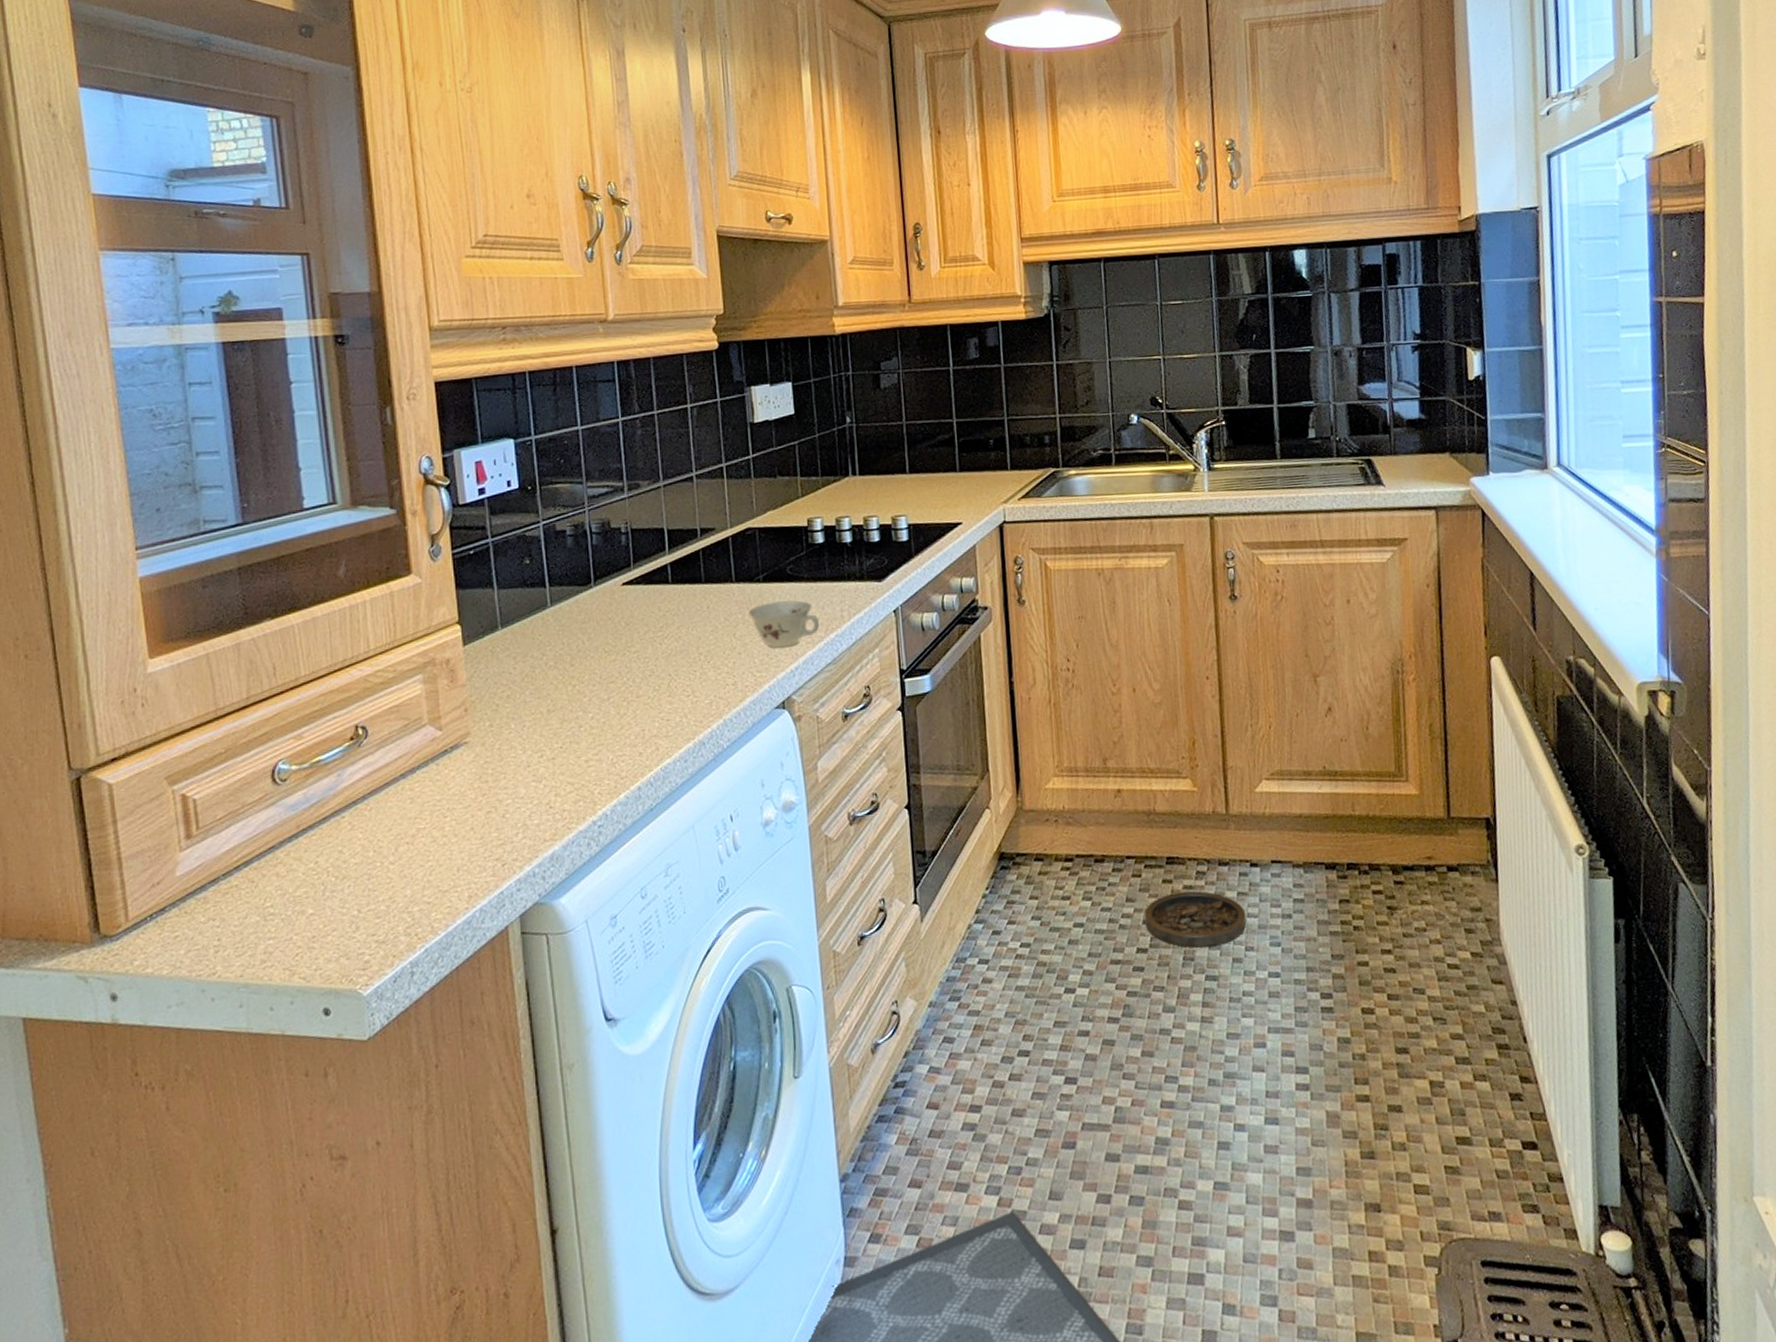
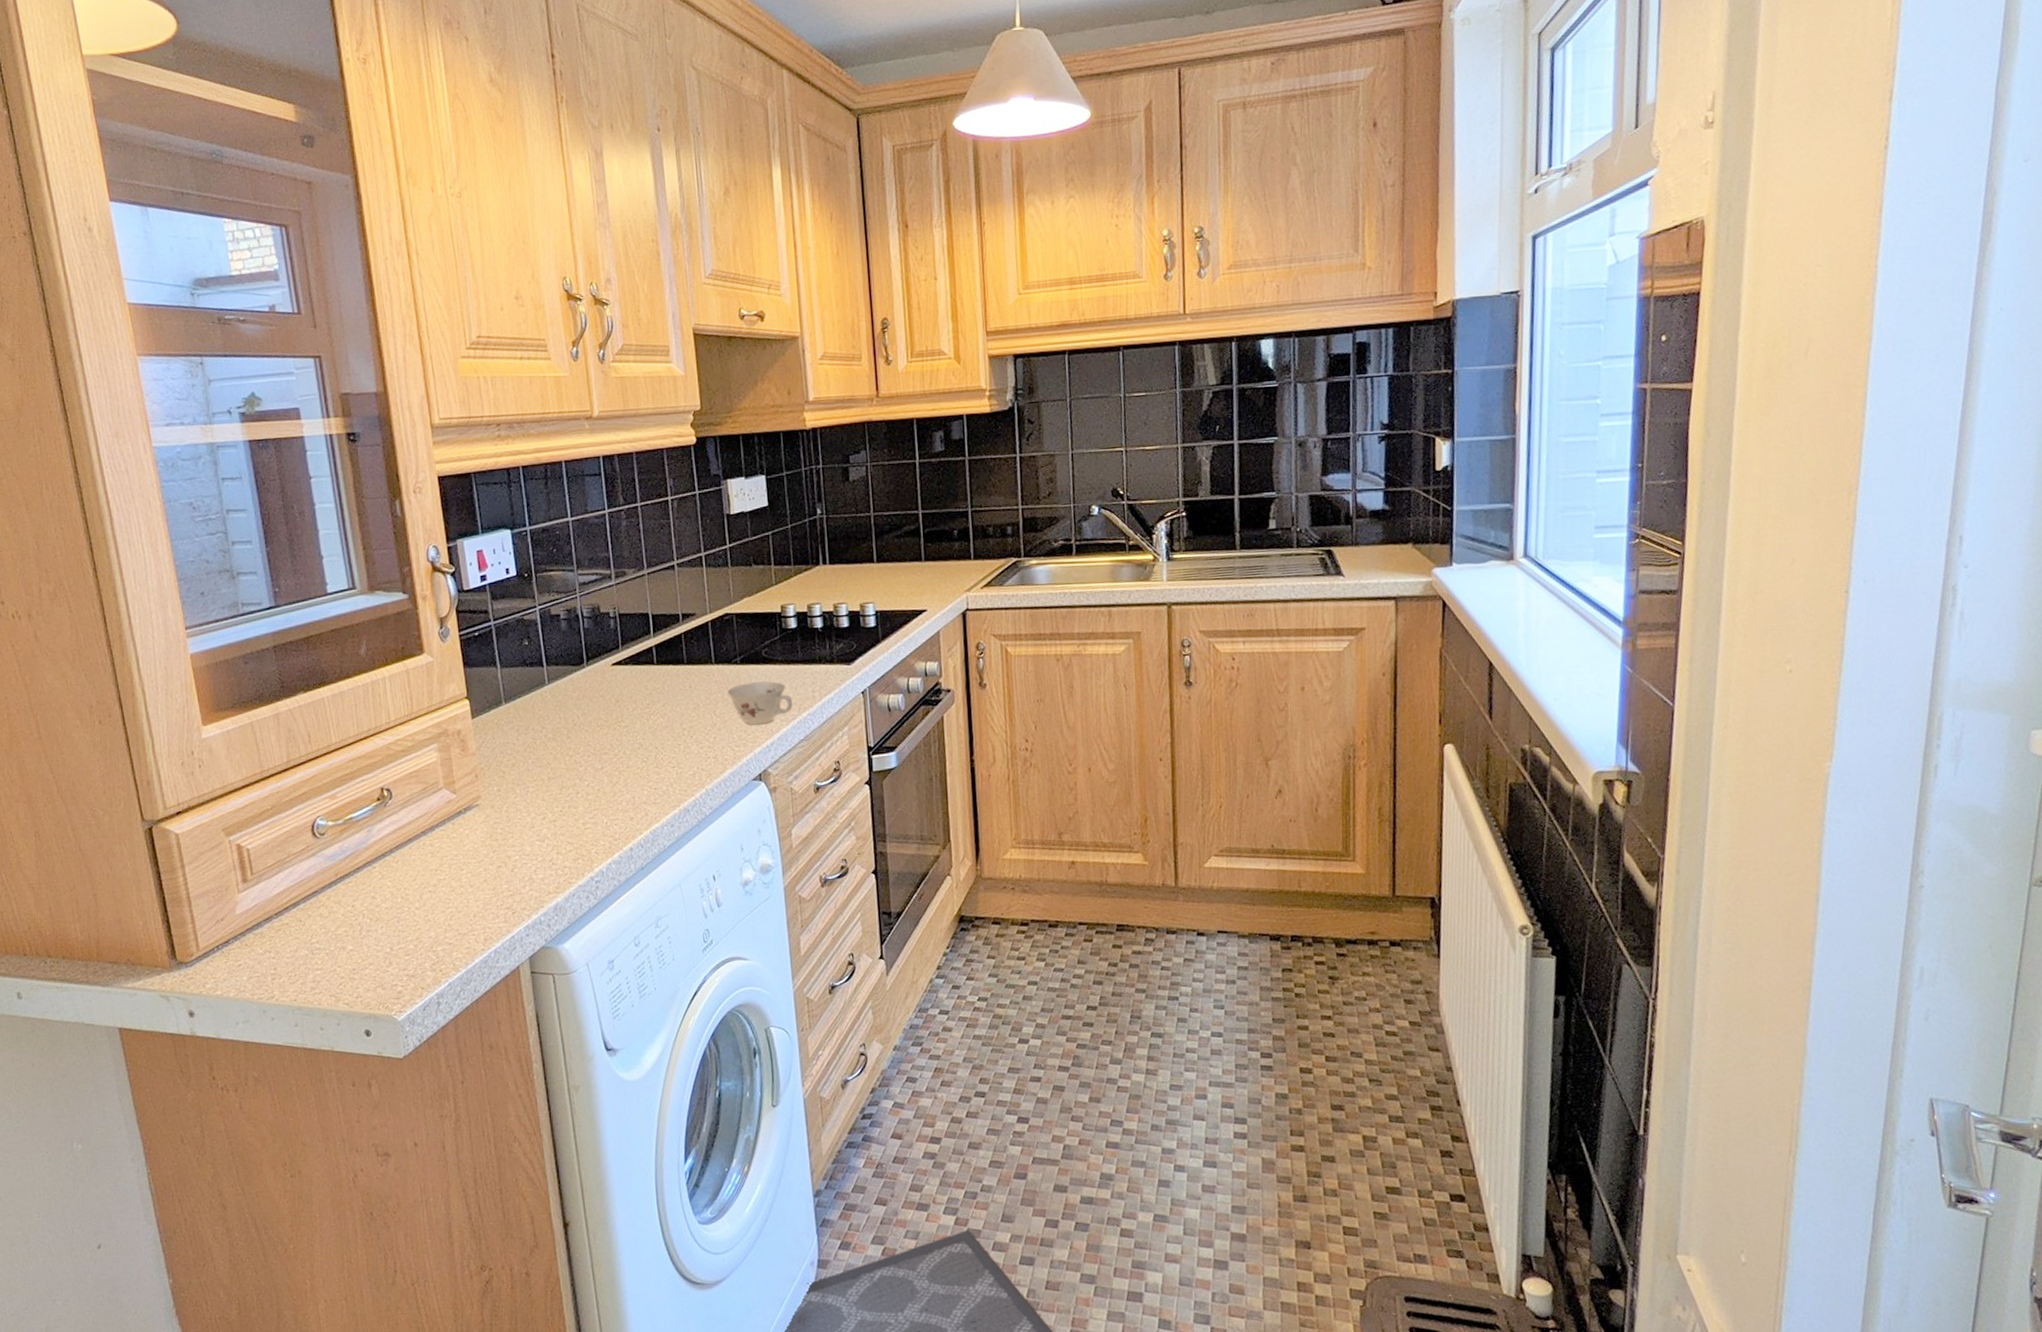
pet bowl: present [1144,891,1247,948] -> none [1094,956,1192,1008]

